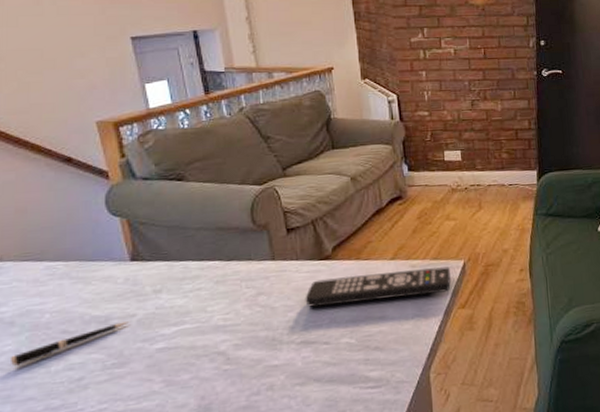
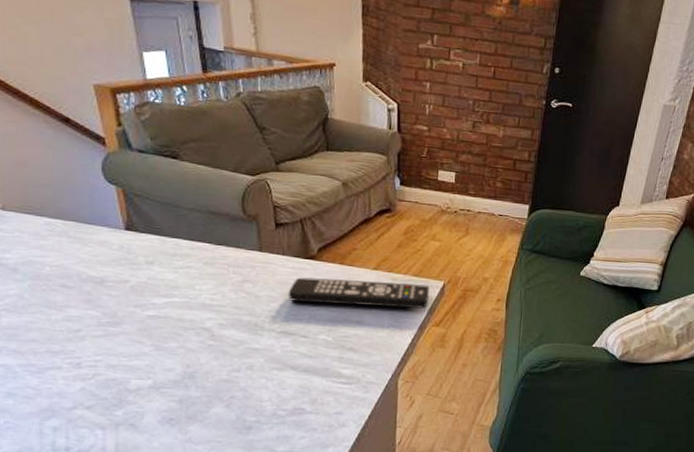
pen: present [9,321,130,367] -> none [14,286,124,310]

